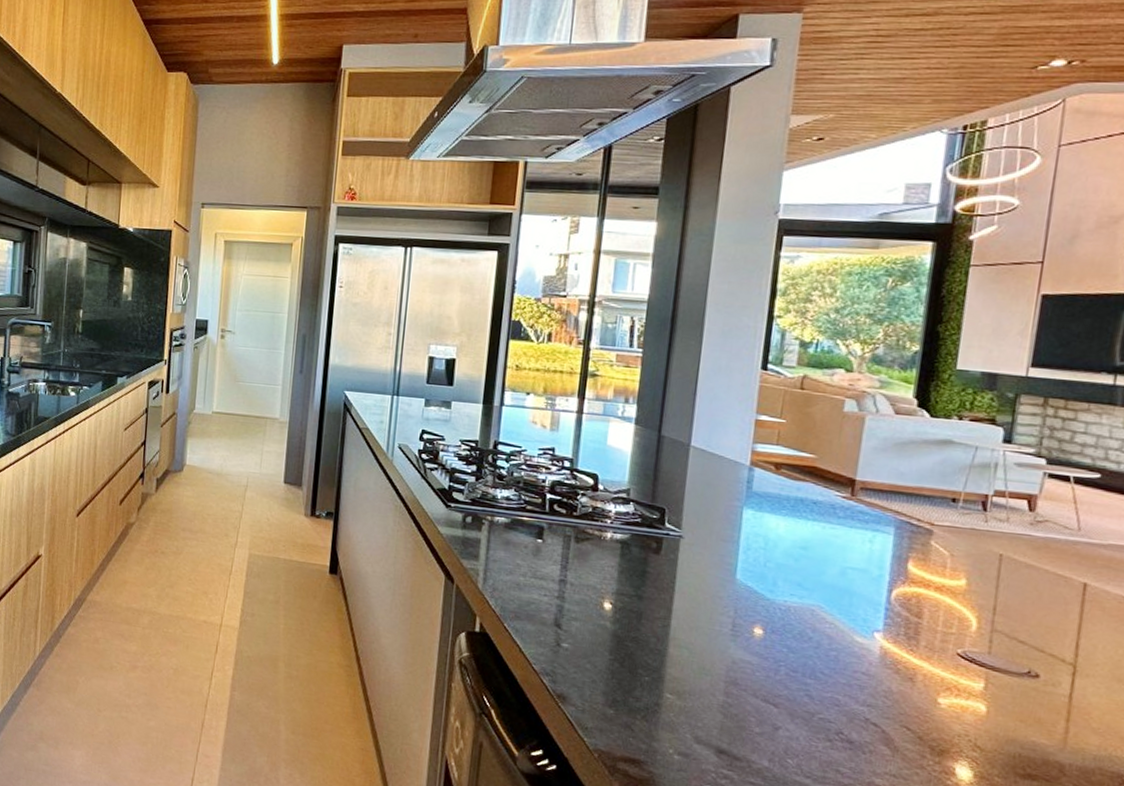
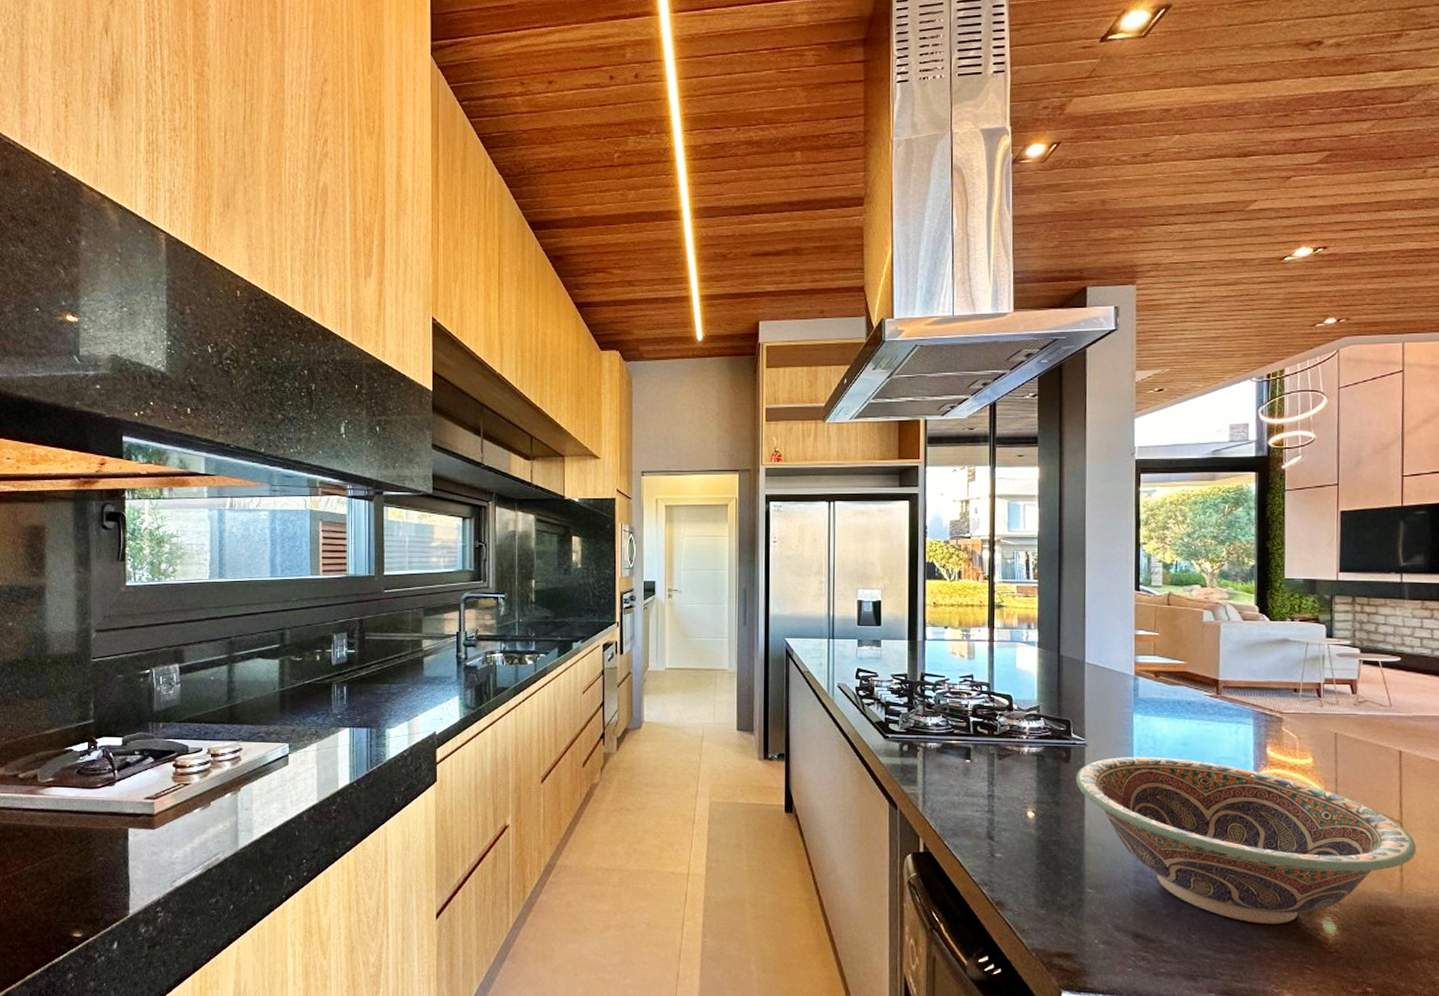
decorative bowl: none [665,554,1092,762] -> present [1076,756,1416,924]

